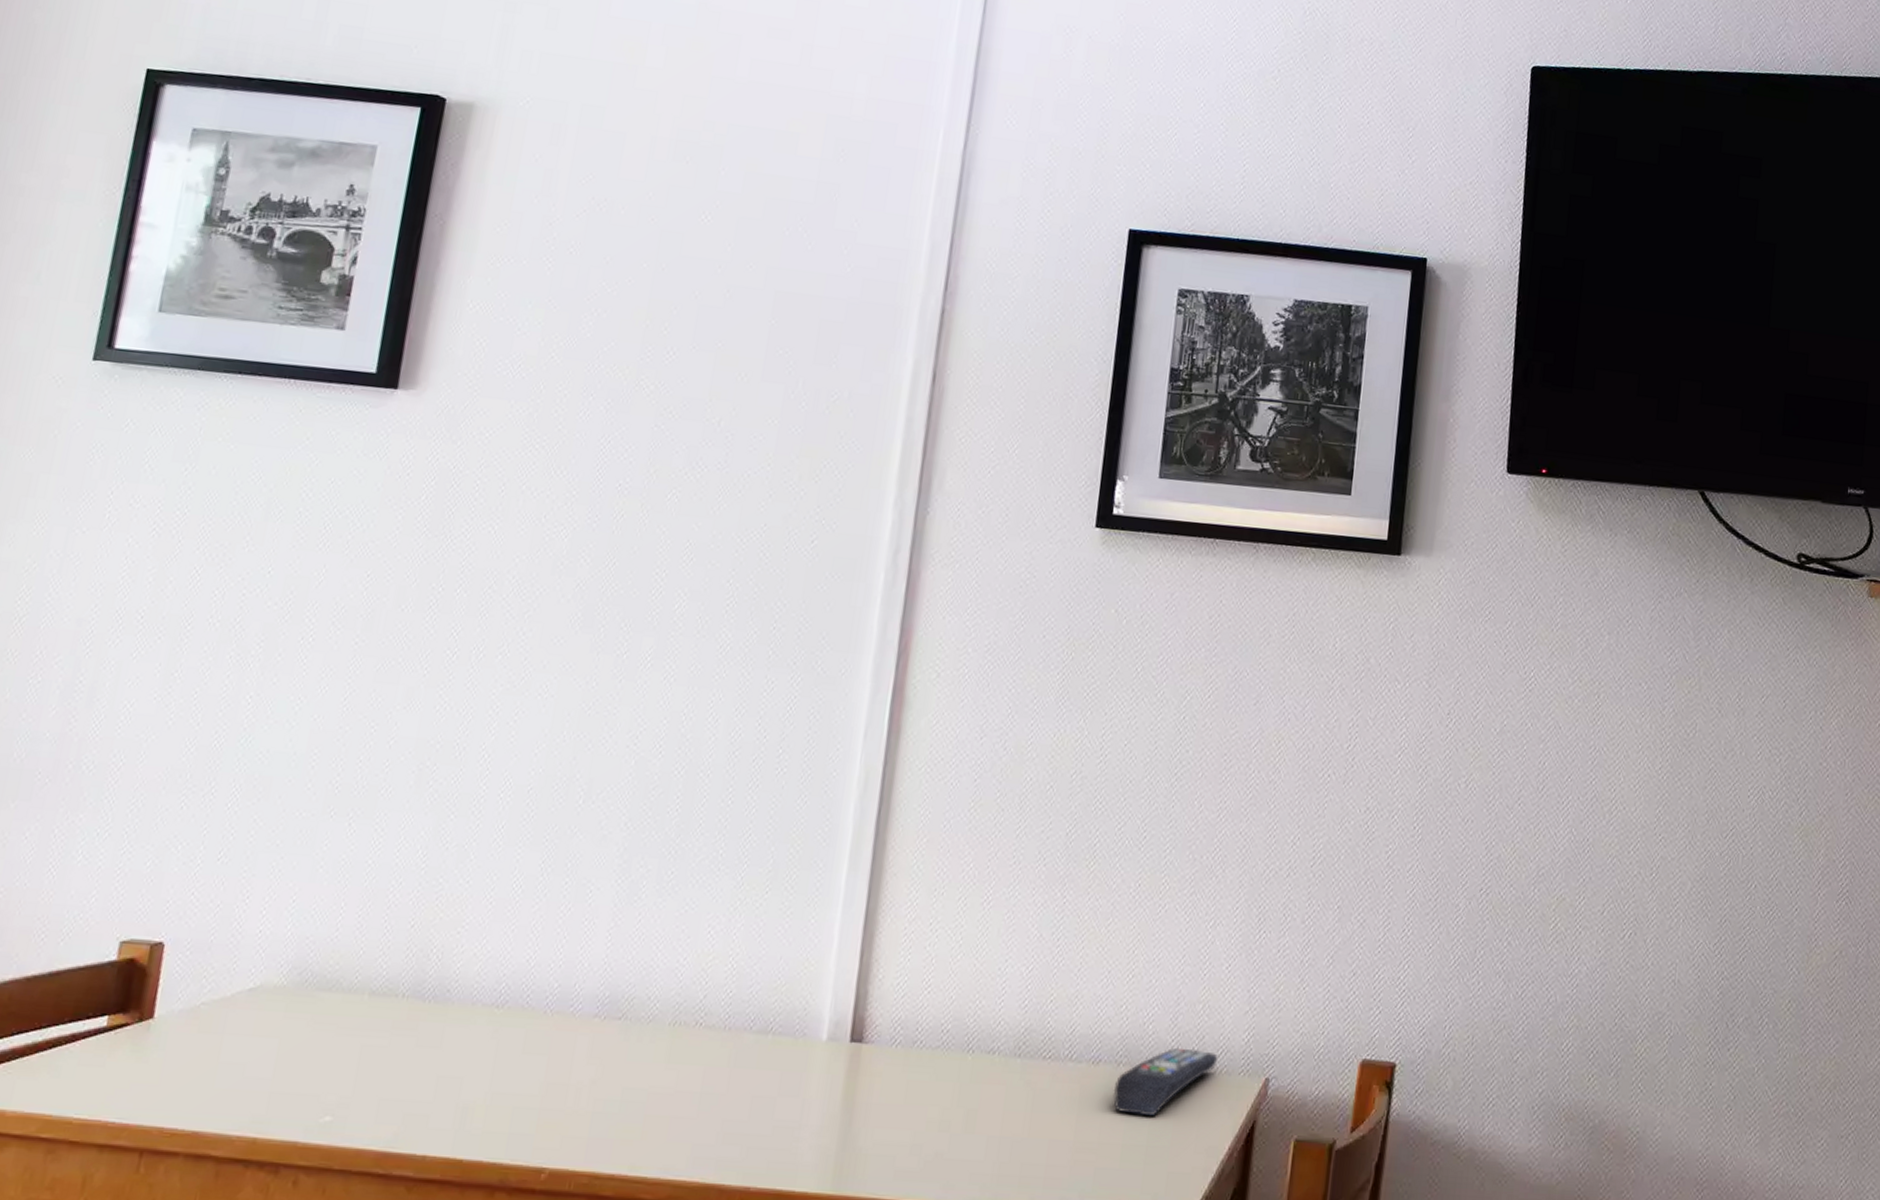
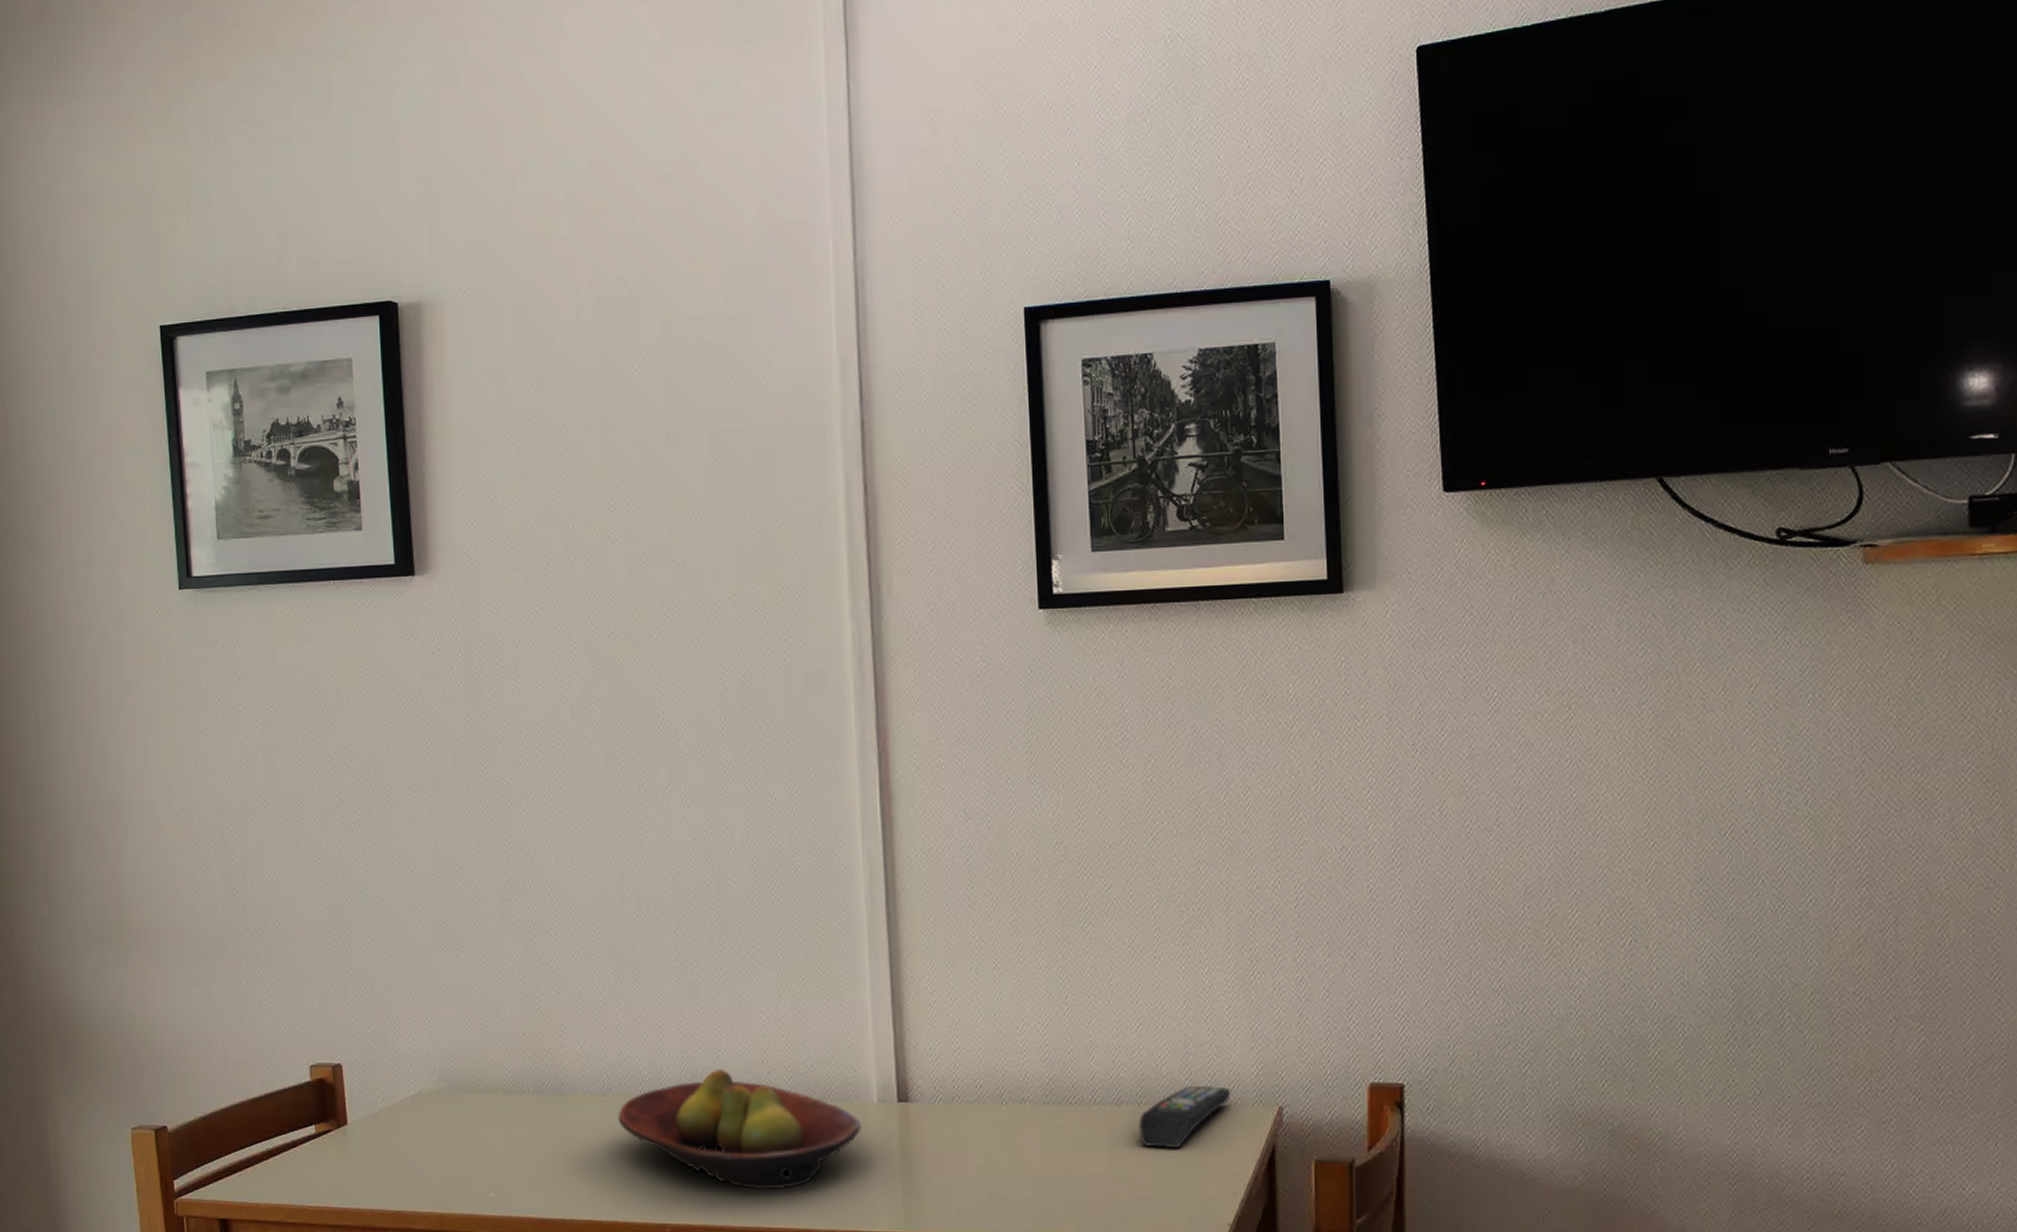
fruit bowl: none [509,987,804,1134] -> present [618,1068,862,1190]

